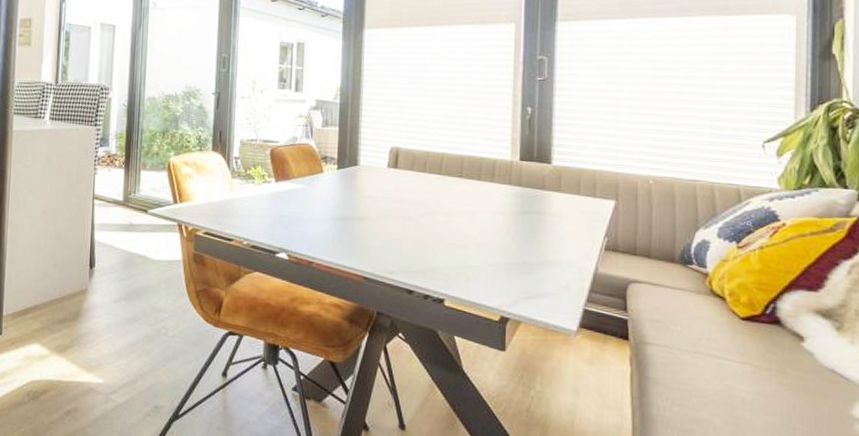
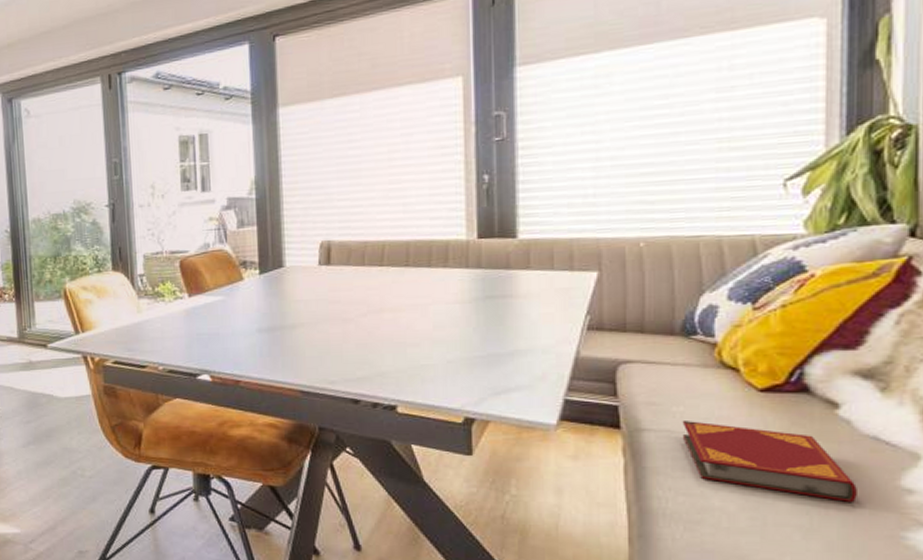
hardback book: none [678,339,818,426] -> present [682,421,857,502]

